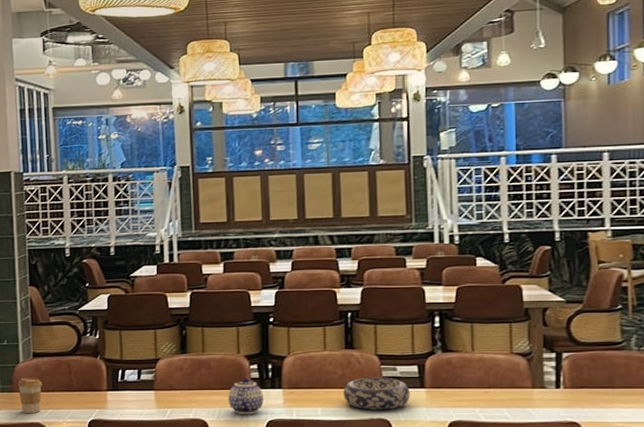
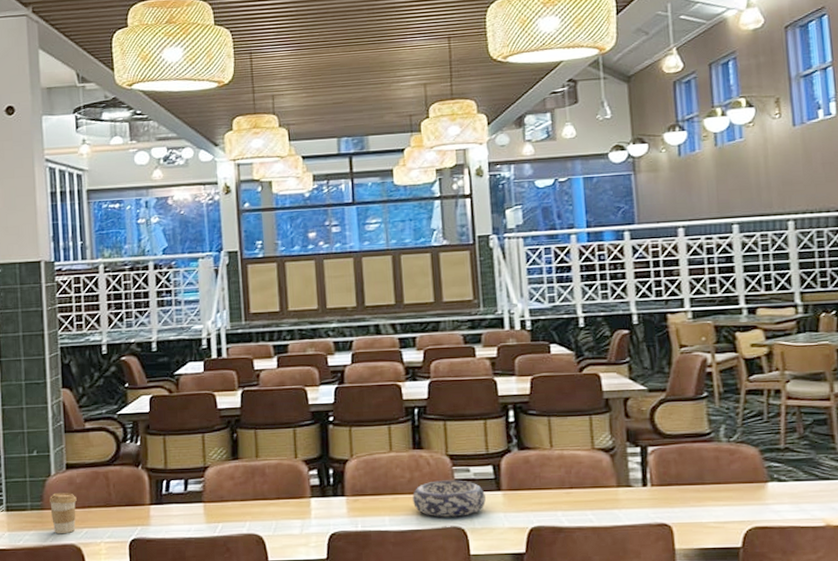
teapot: present [228,377,263,414] -> none [285,484,325,527]

